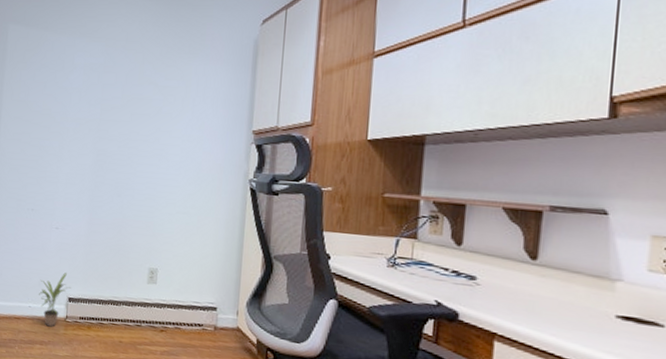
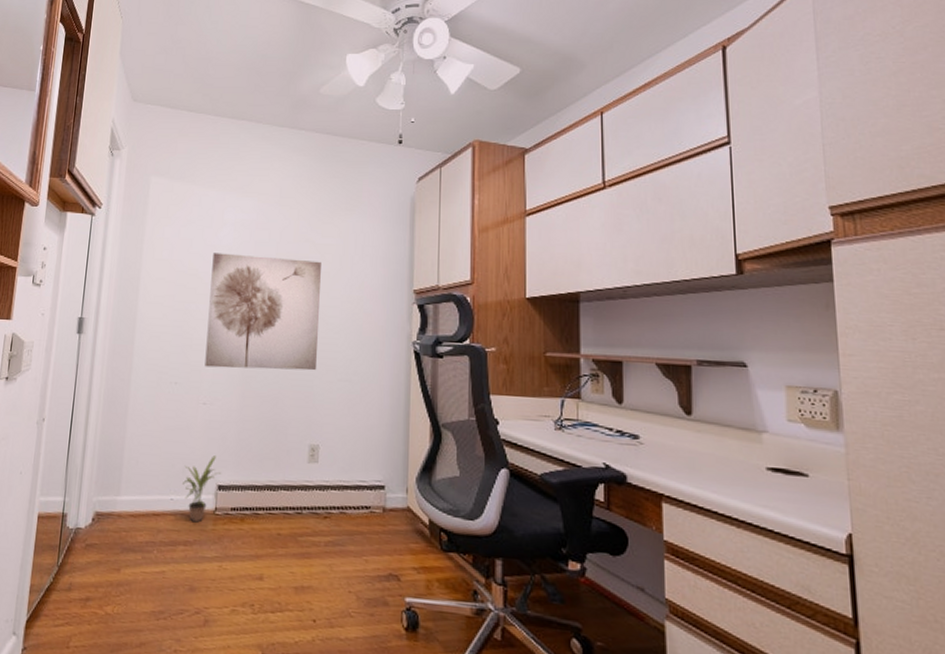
wall art: none [57,94,164,203] -> present [205,253,321,371]

